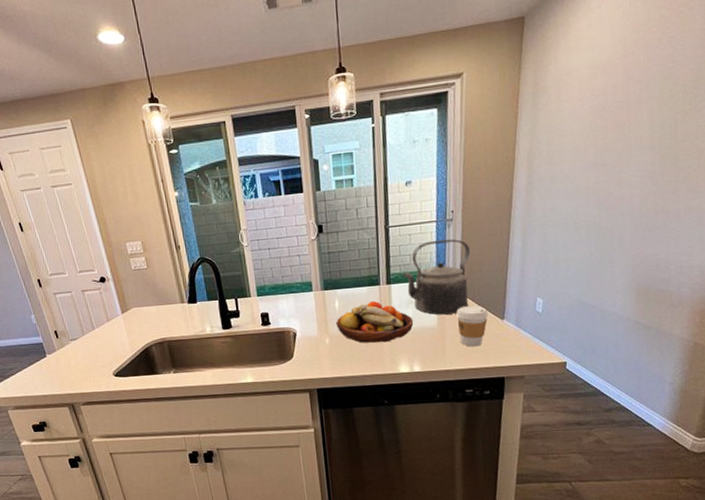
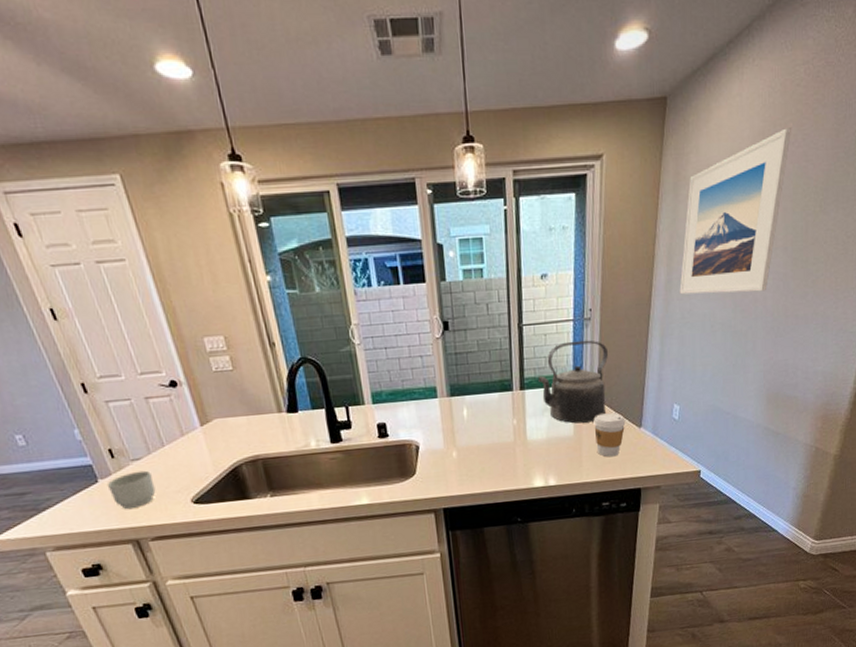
mug: none [52,348,87,379] -> present [106,470,156,509]
fruit bowl: present [336,300,414,343] -> none [464,408,549,456]
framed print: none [540,32,655,195] -> present [679,128,791,295]

